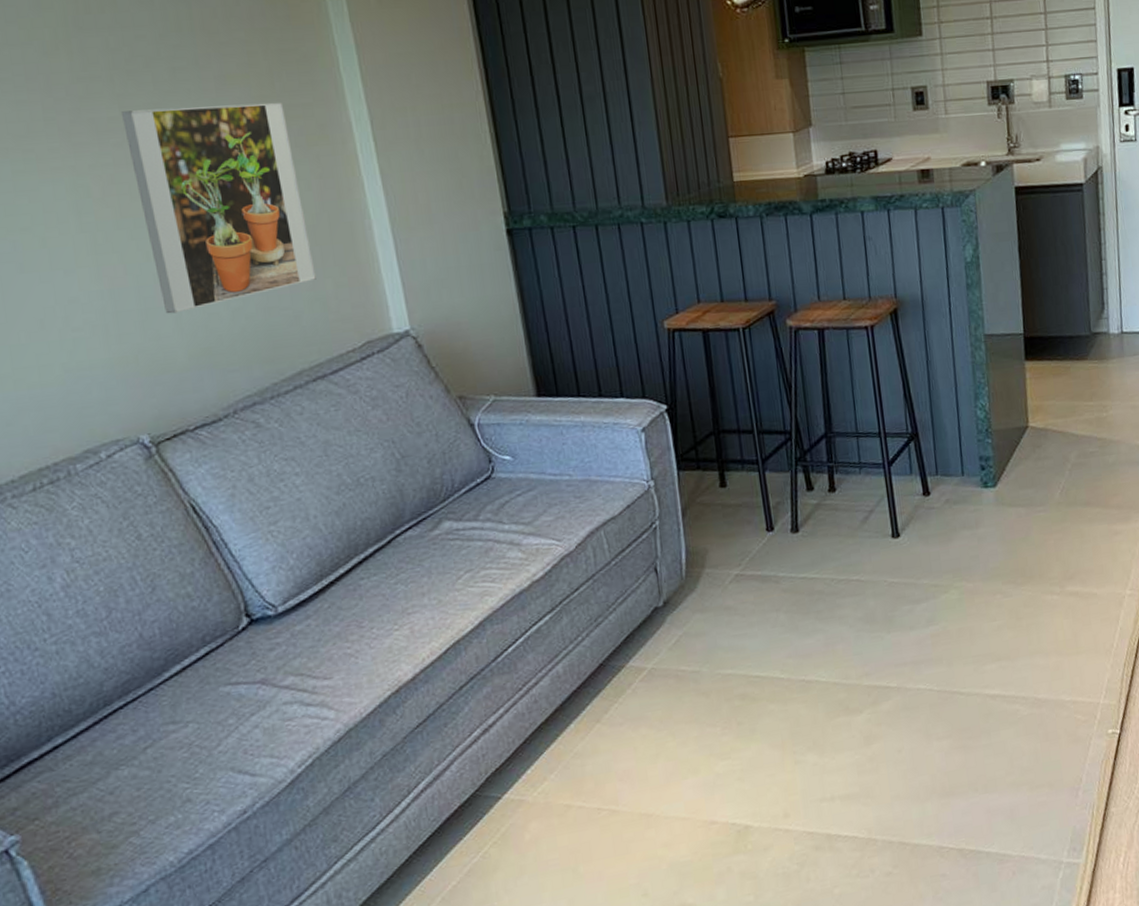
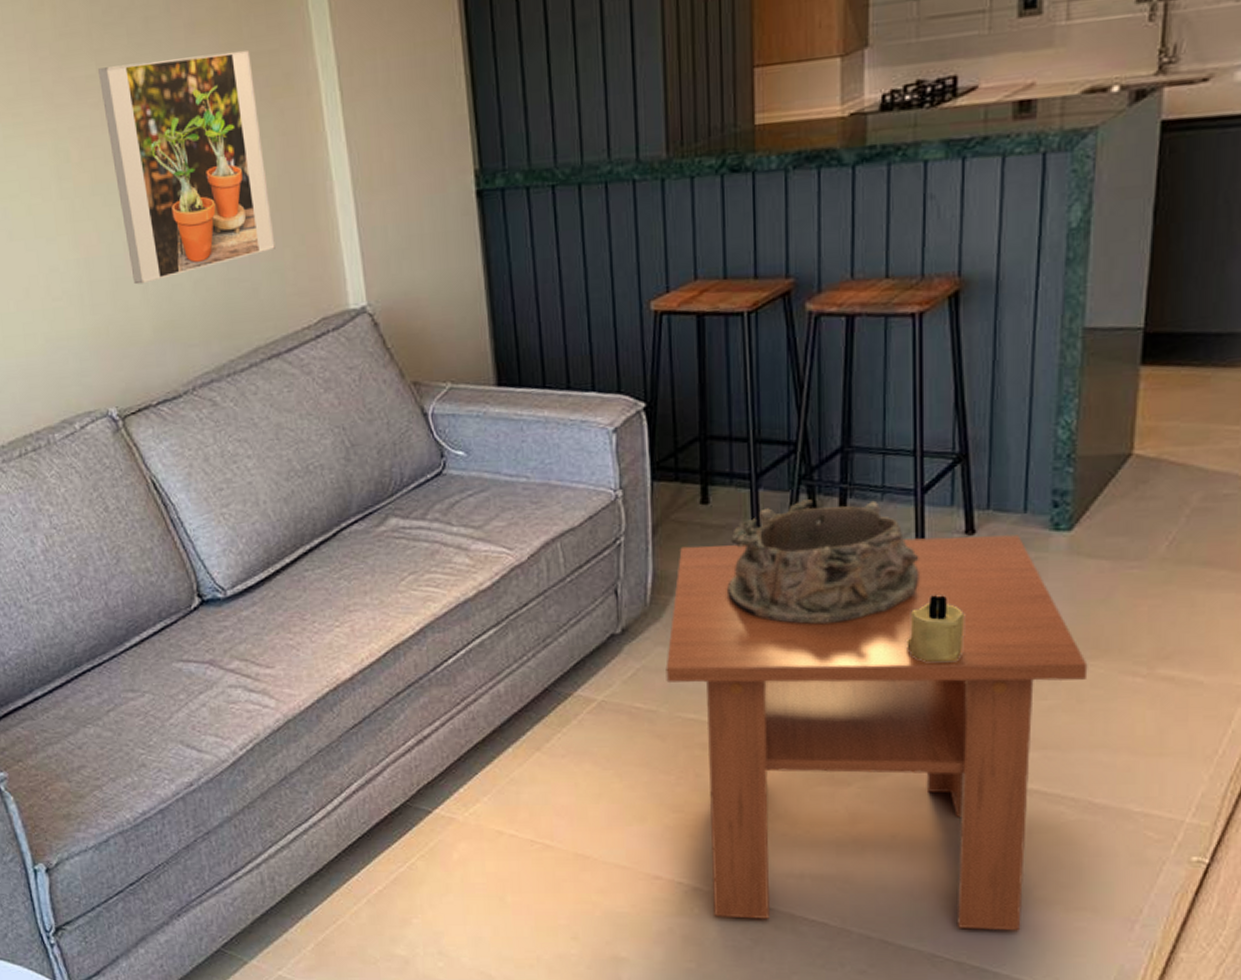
coffee table: none [703,493,1021,850] -> present [665,535,1088,931]
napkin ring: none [747,475,895,581] -> present [727,499,919,624]
candle: none [891,545,933,601] -> present [907,594,965,663]

